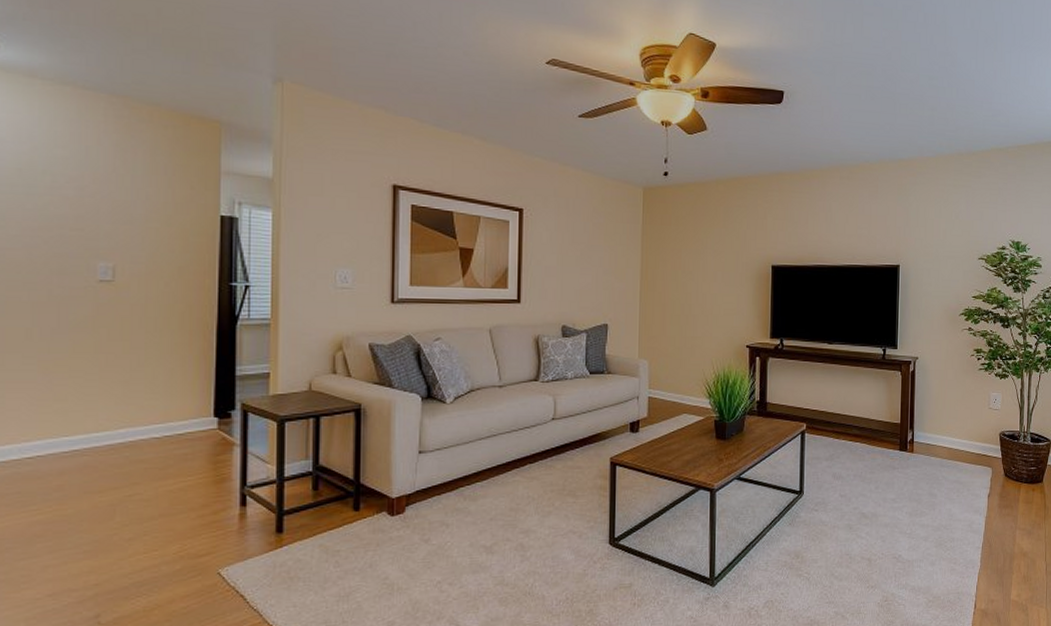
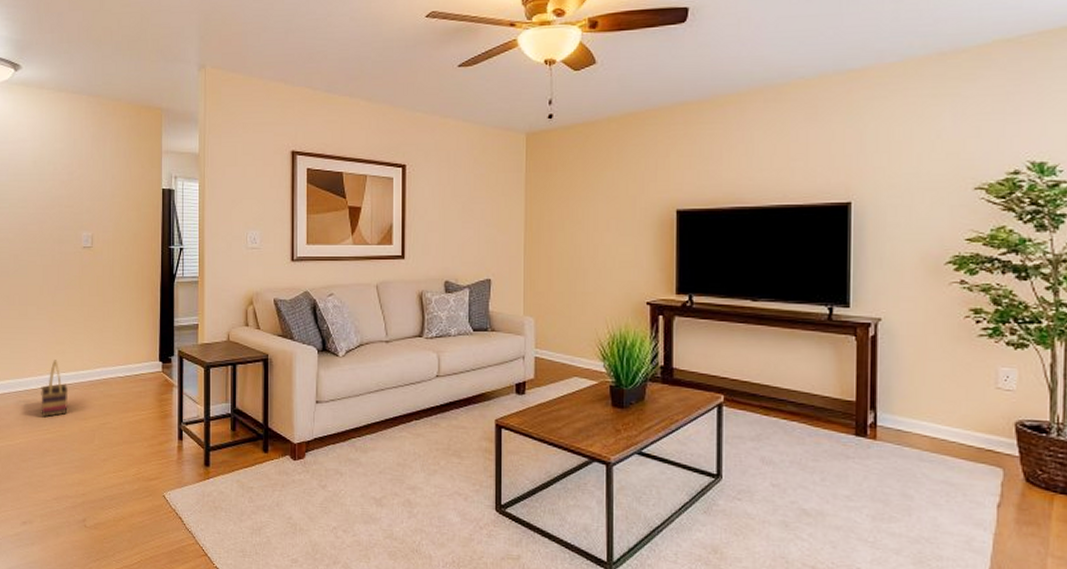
basket: none [27,421,74,495] -> present [41,360,69,418]

